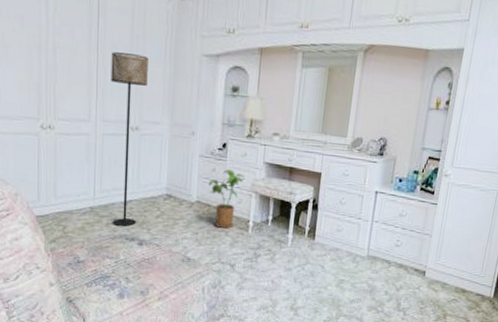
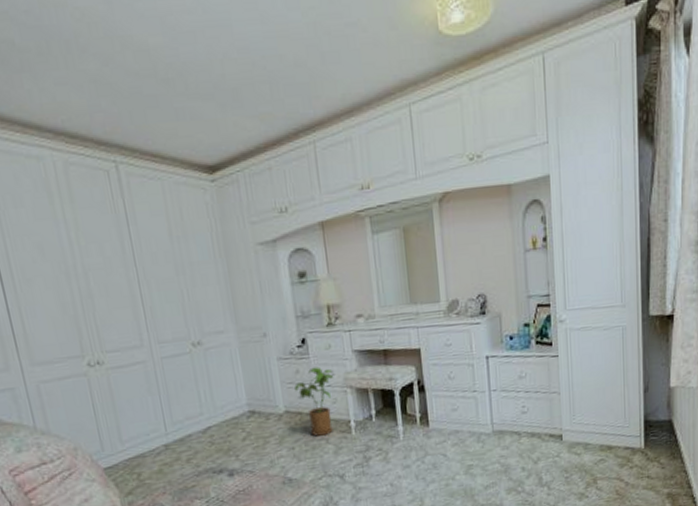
floor lamp: present [111,52,149,227] -> none [151,258,221,460]

